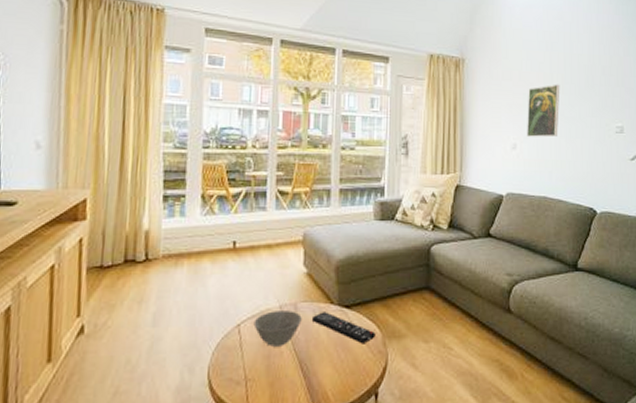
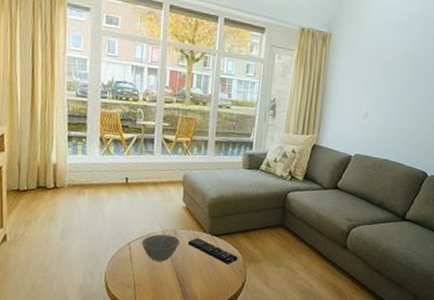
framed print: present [527,84,560,137] -> none [378,62,413,110]

